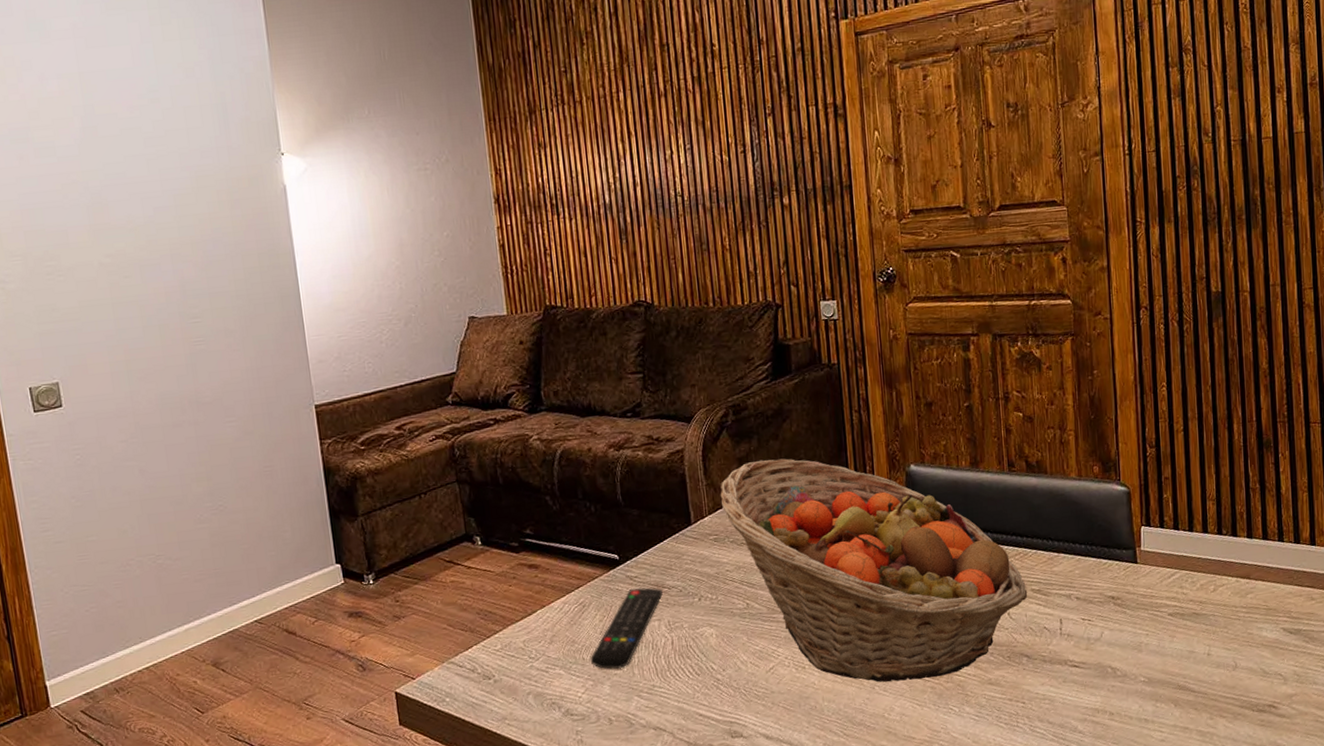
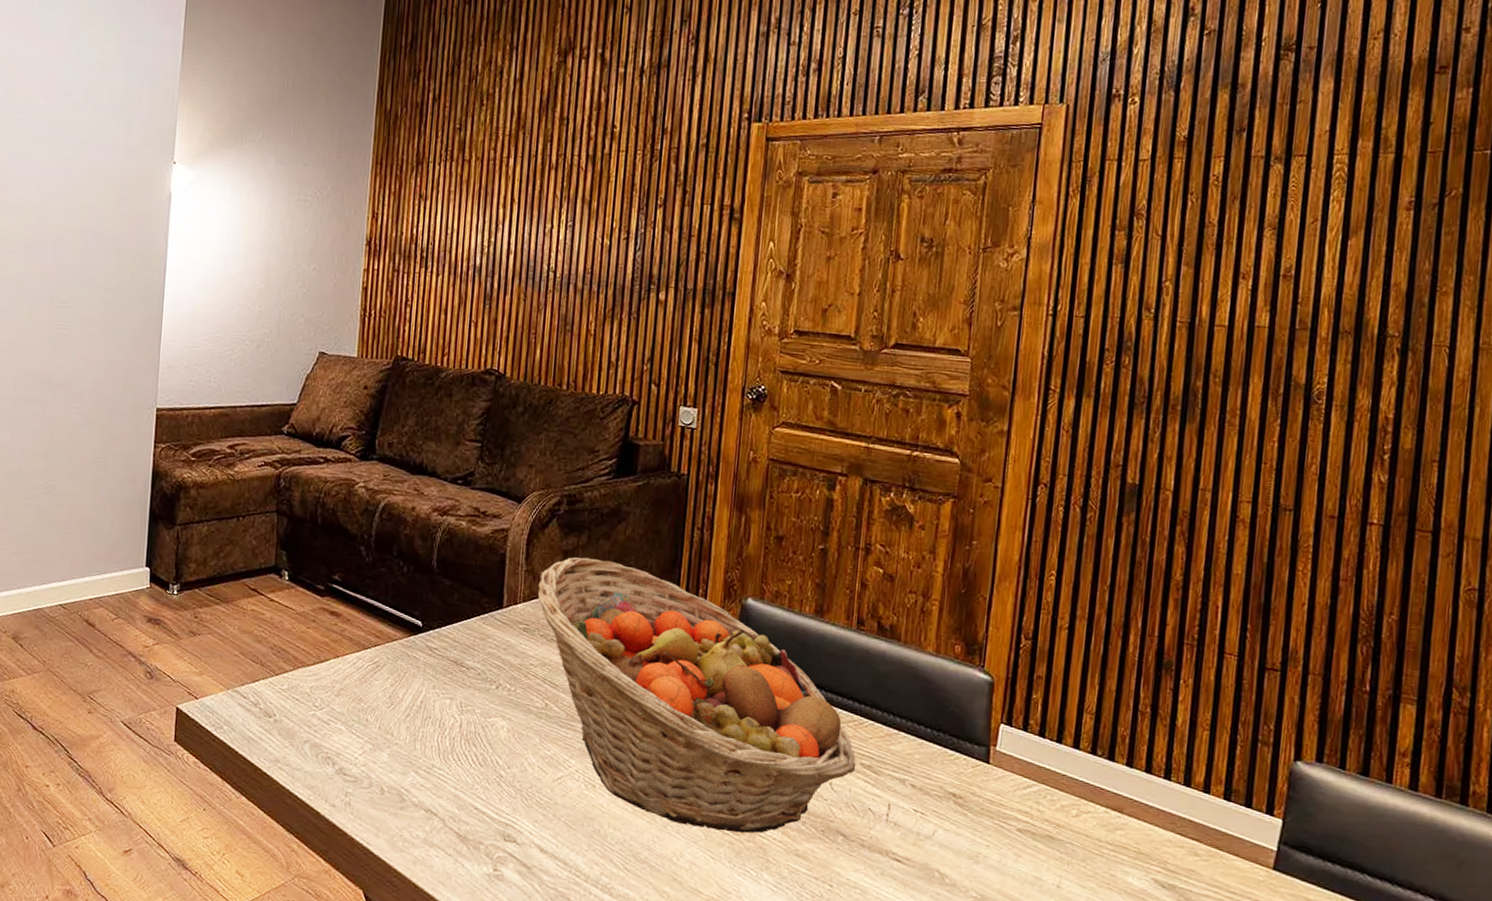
remote control: present [590,587,663,669] -> none [373,660,460,739]

